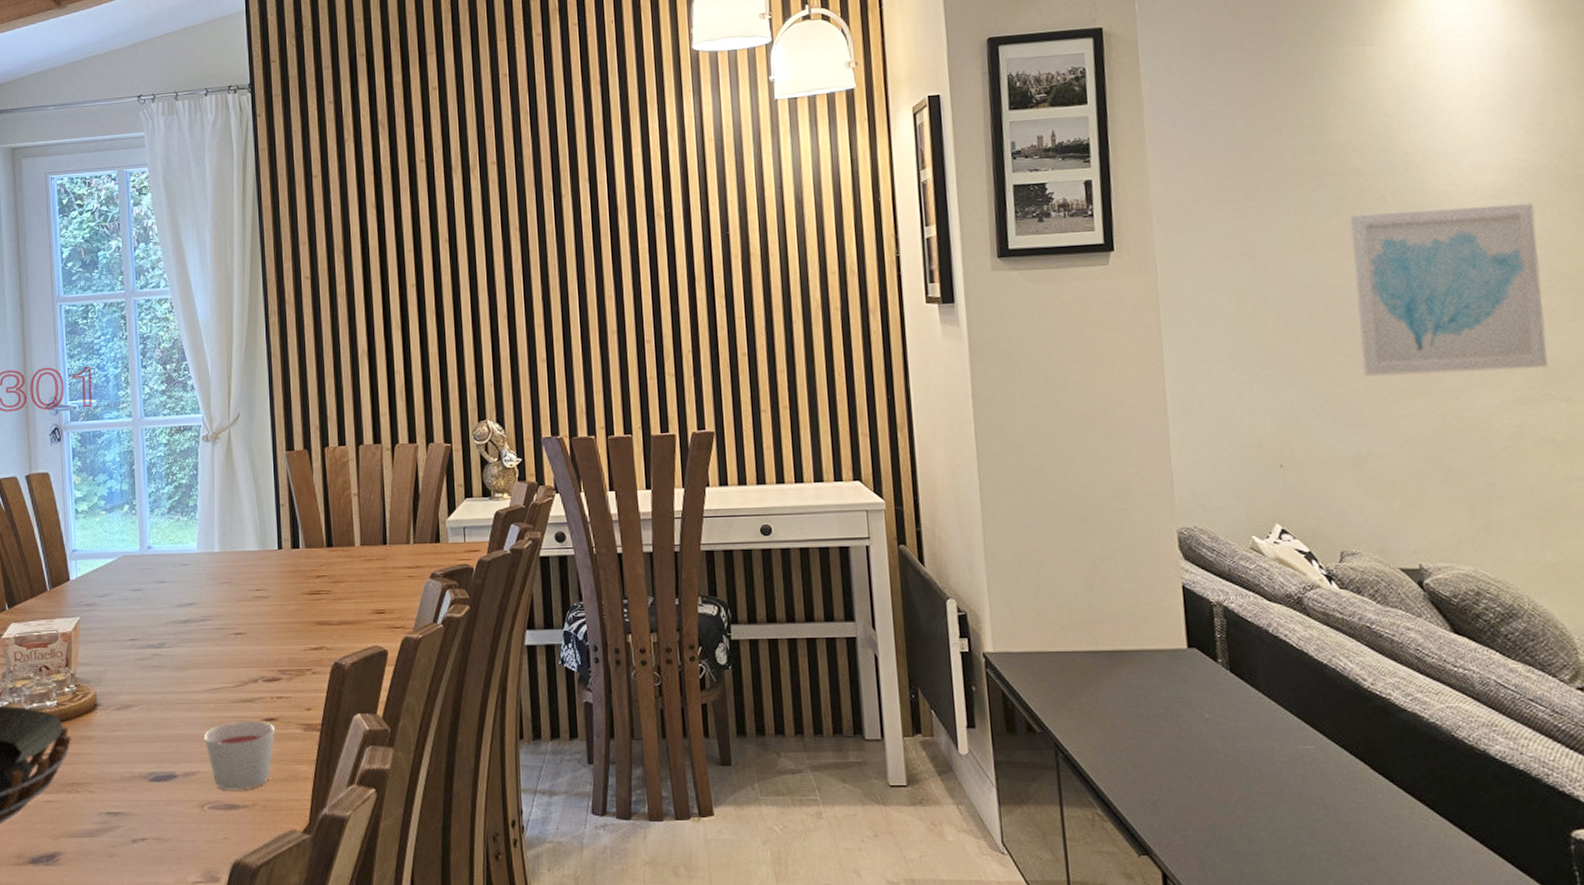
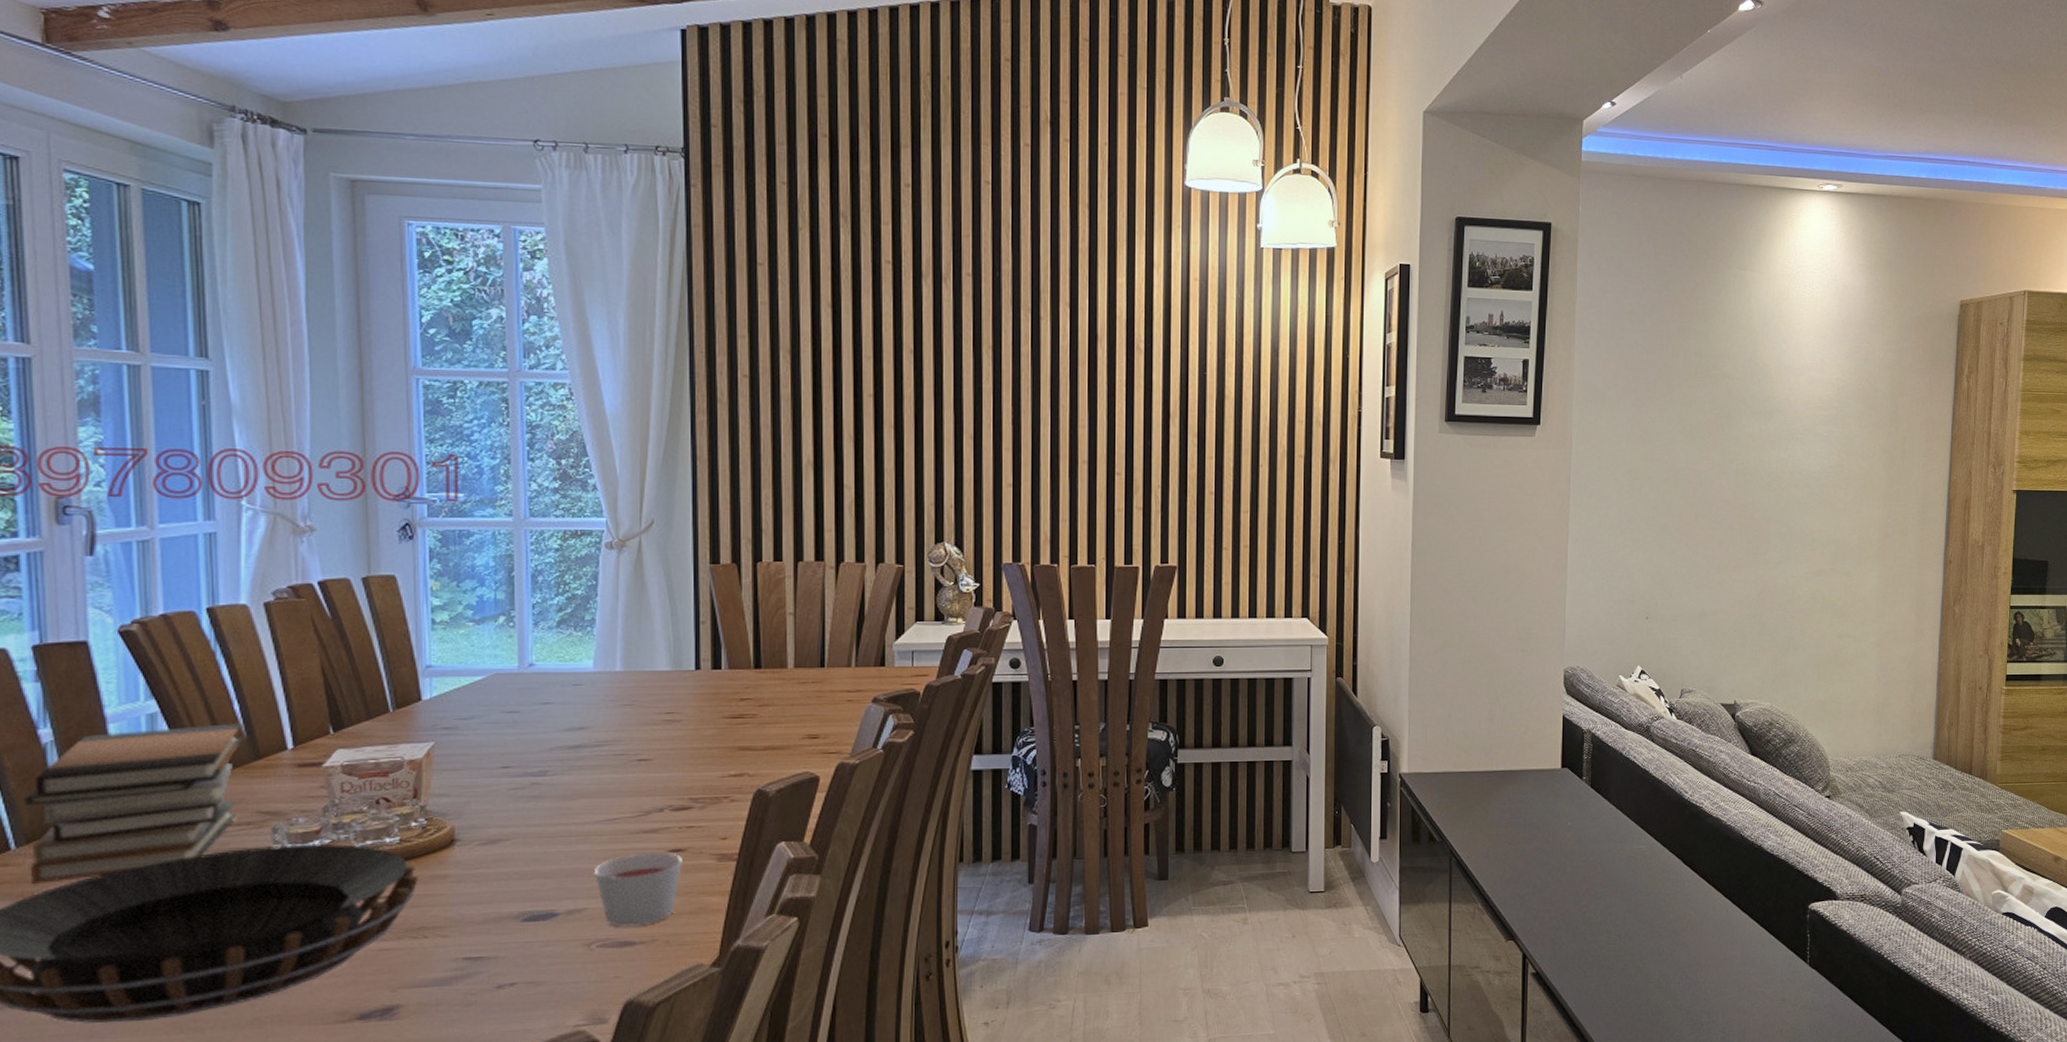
wall art: present [1349,202,1548,376] -> none [1713,411,1845,548]

